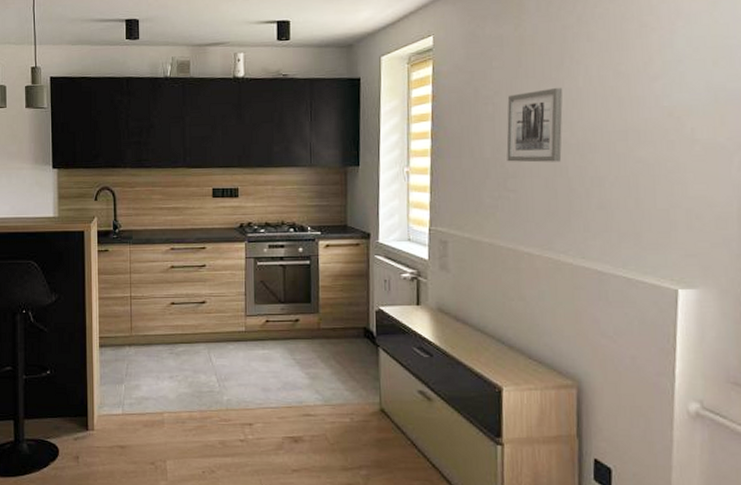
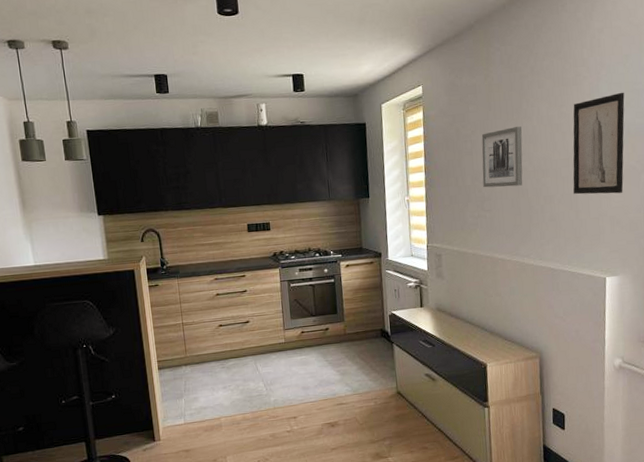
wall art: none [632,48,711,179] -> present [573,92,625,195]

